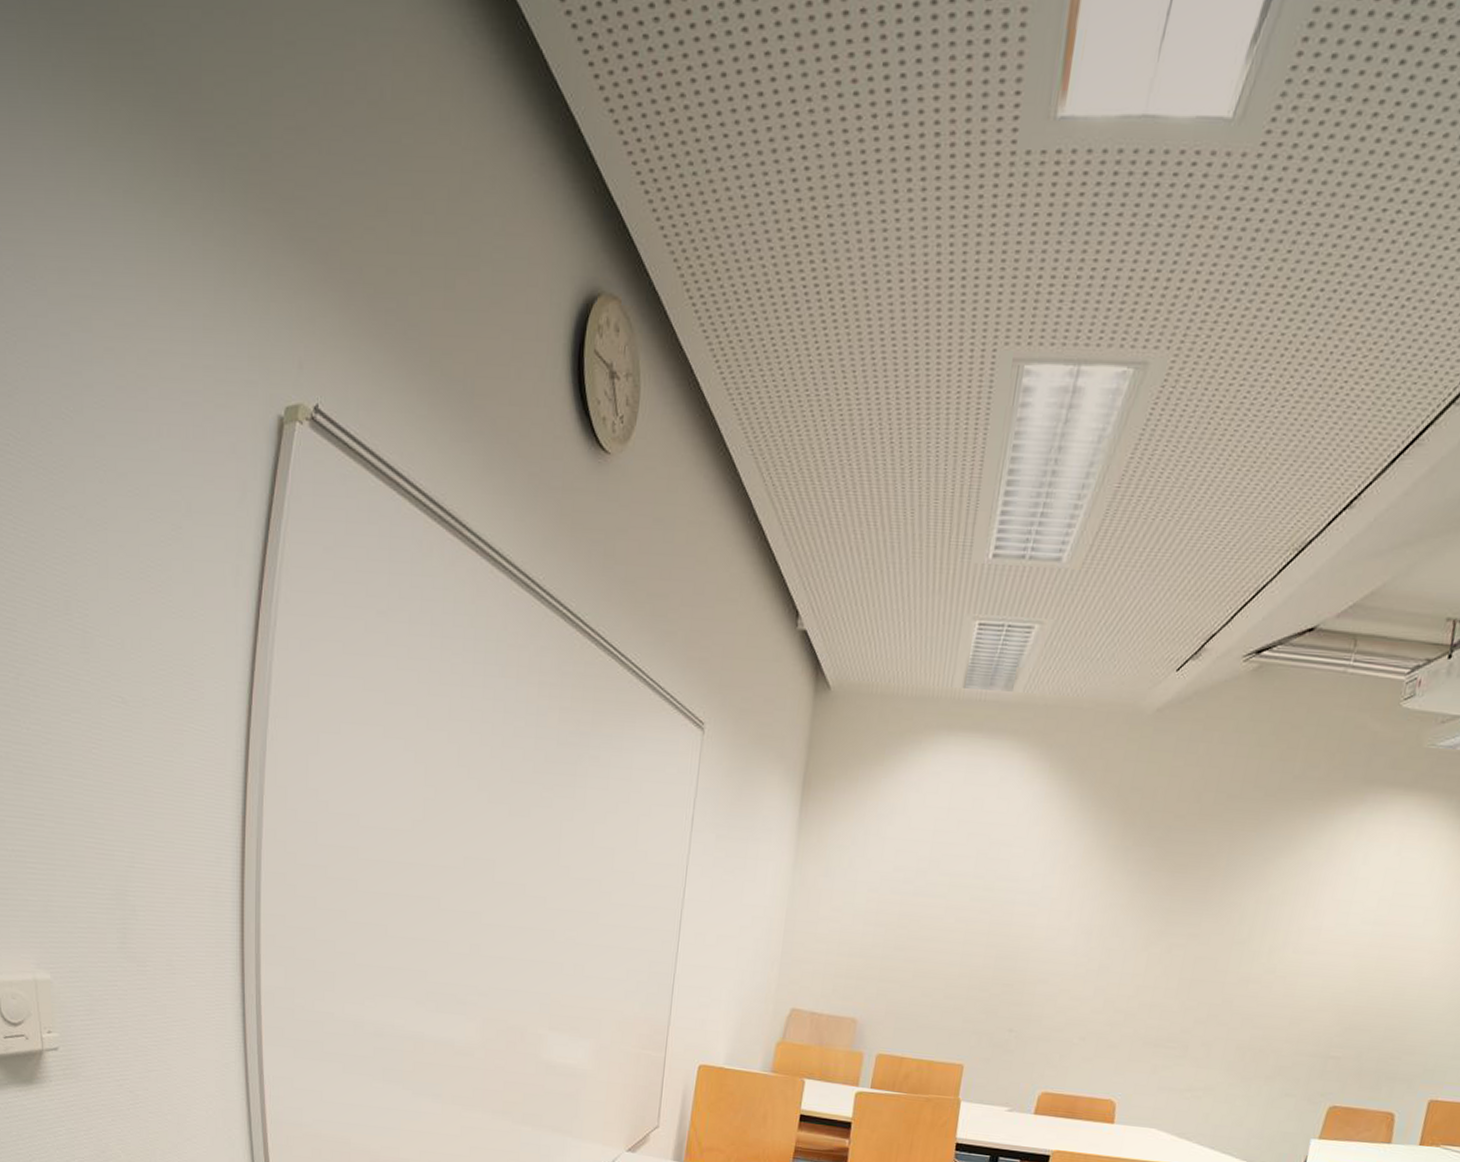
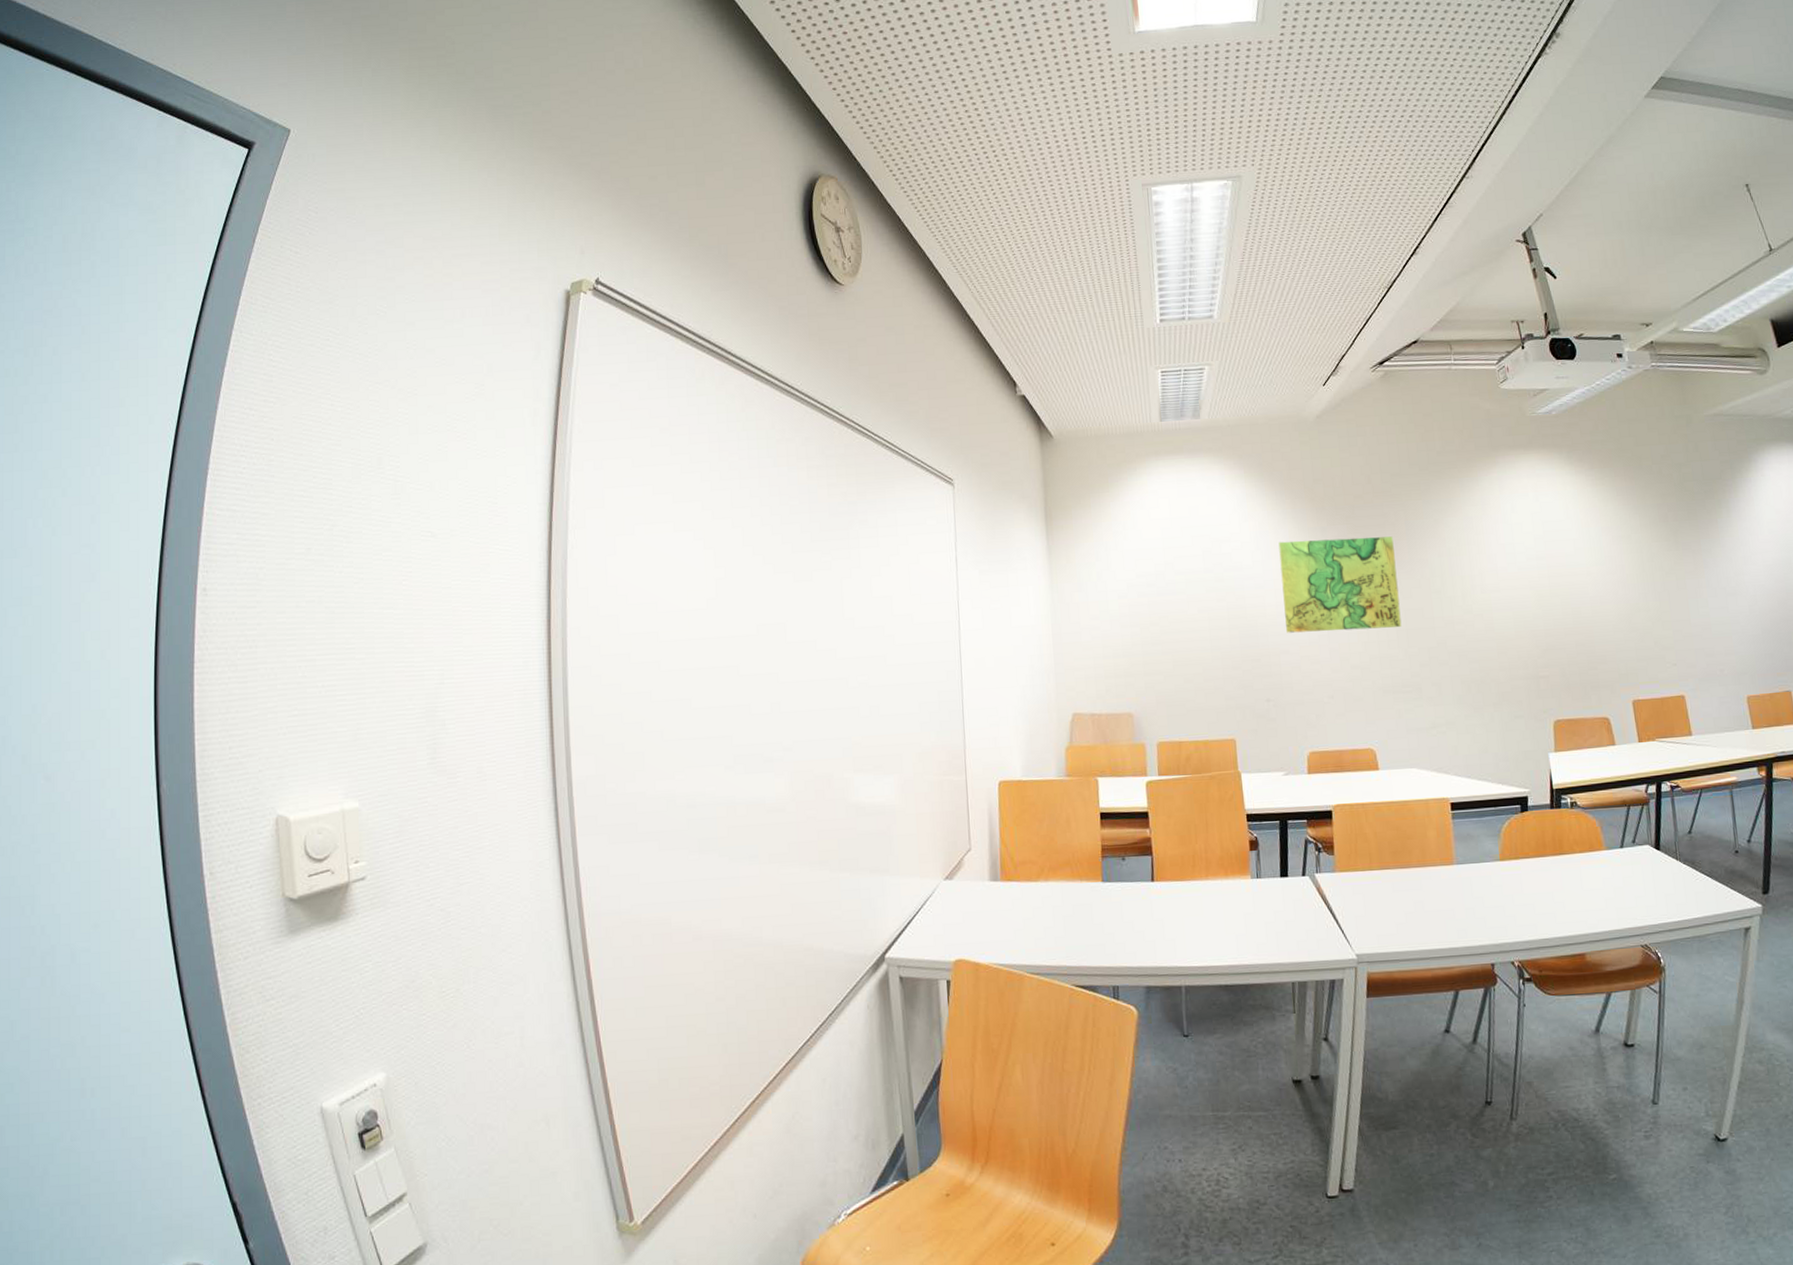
map: none [1051,855,1207,977] -> present [1278,536,1402,633]

